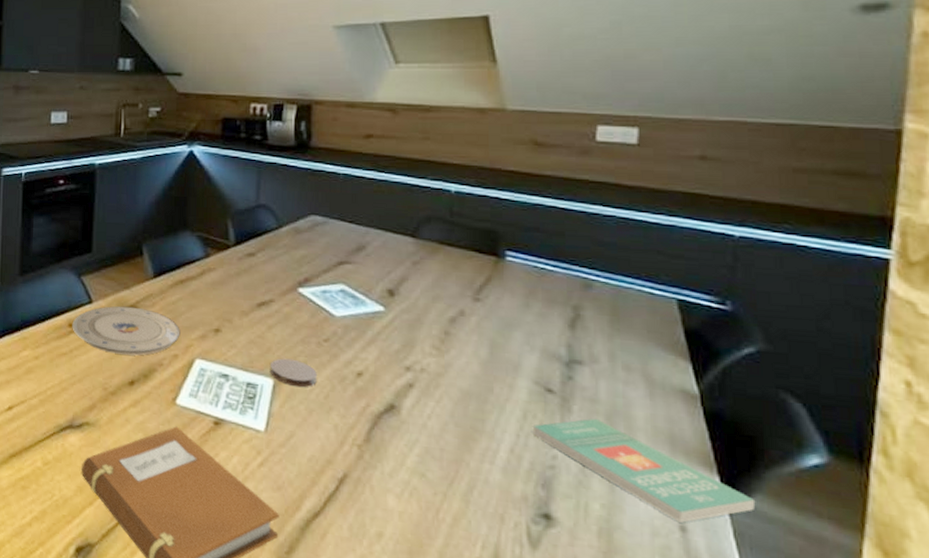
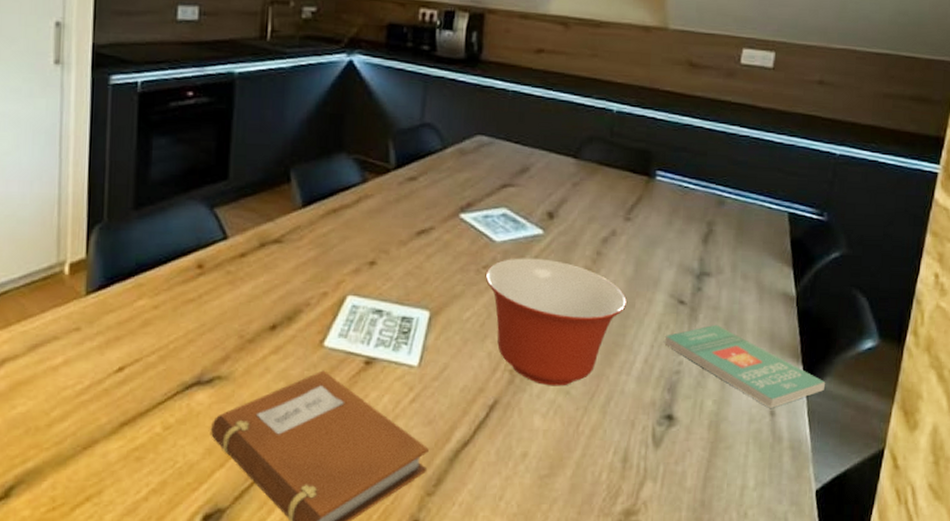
plate: present [72,306,181,356] -> none [202,241,331,296]
coaster: present [269,358,317,388] -> none [426,288,474,318]
mixing bowl: none [327,333,483,468] -> present [485,258,627,386]

